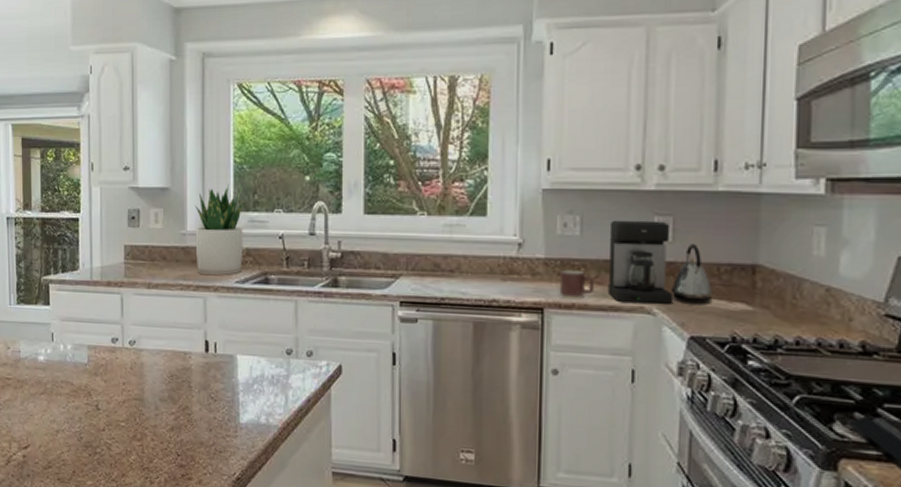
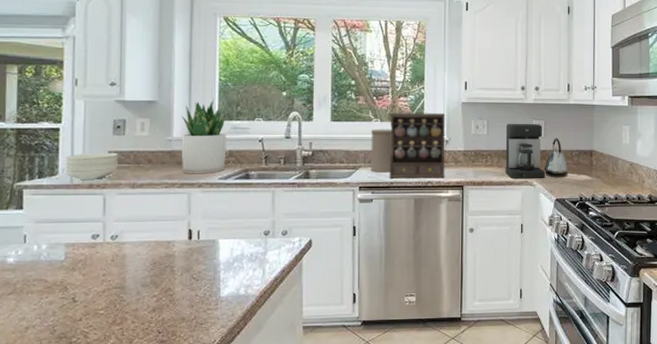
bowl: none [84,246,134,277] -> present [64,152,119,181]
canister: none [415,225,444,285] -> present [371,129,392,173]
spice rack: none [440,203,519,296] -> present [389,113,446,179]
mug: present [559,269,594,299] -> none [473,158,496,178]

